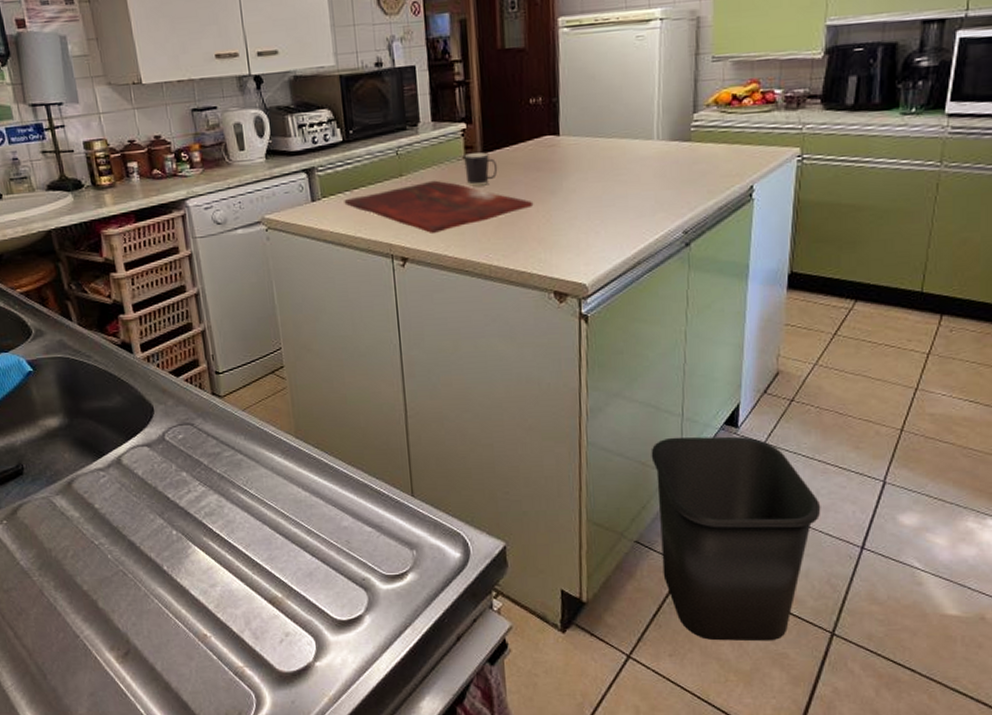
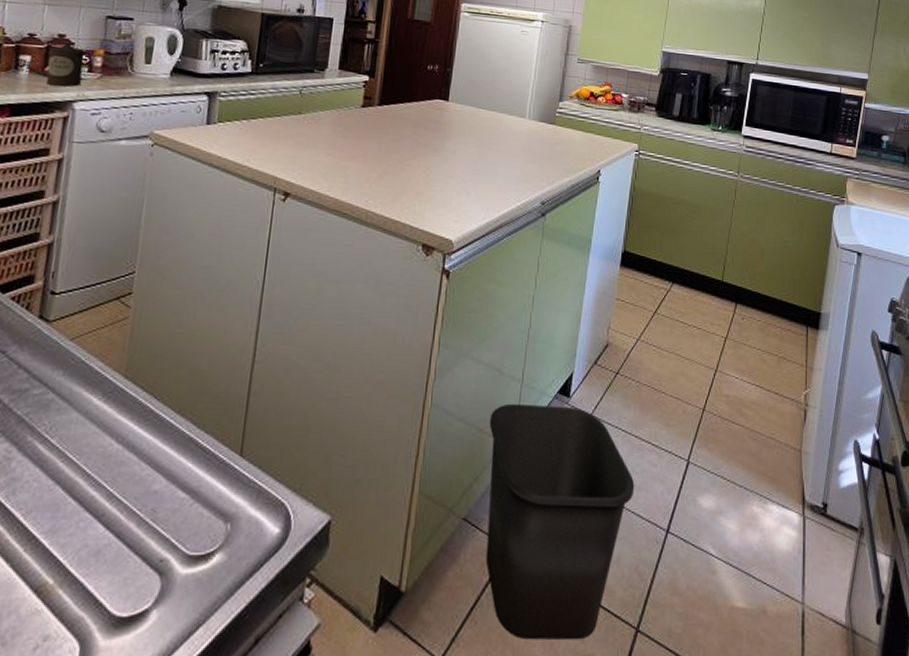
canister: none [151,142,188,187] -> present [46,42,84,87]
cutting board: present [344,180,534,233] -> none [239,122,417,173]
mug: present [464,152,498,187] -> none [359,103,391,135]

